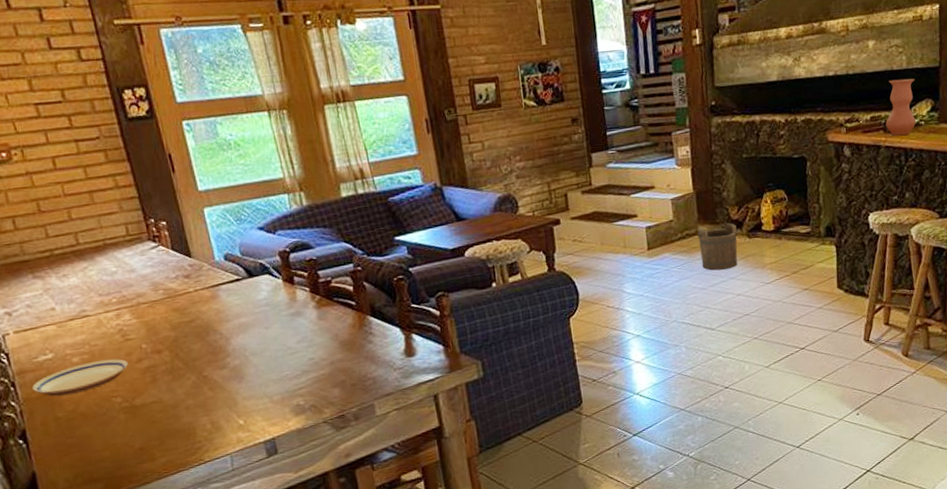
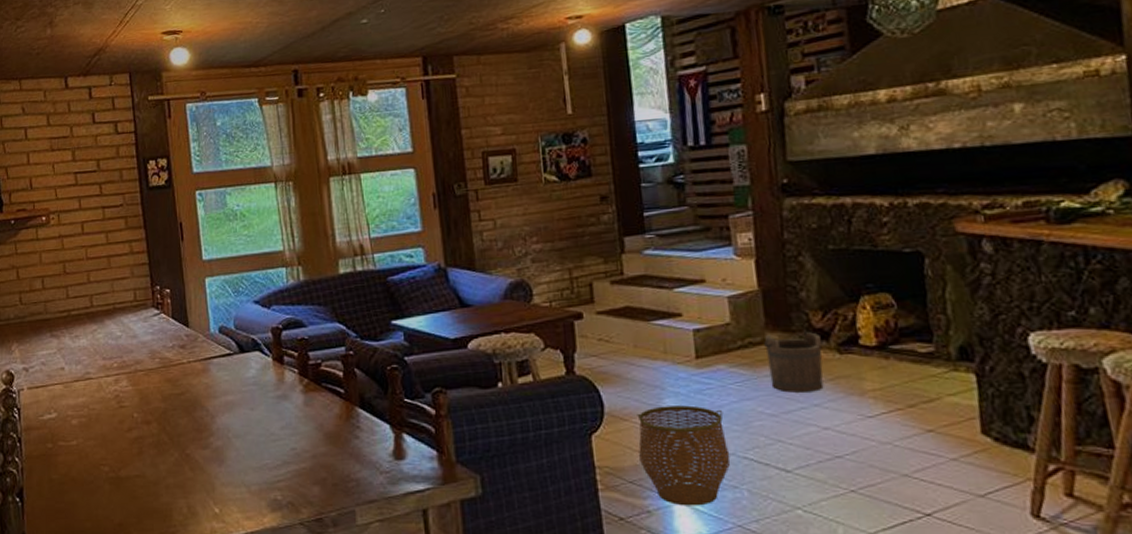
plate: present [32,359,128,397] -> none [35,425,119,458]
basket: none [604,287,673,364] -> present [637,405,731,506]
vase: present [885,78,916,136] -> none [1048,152,1100,229]

